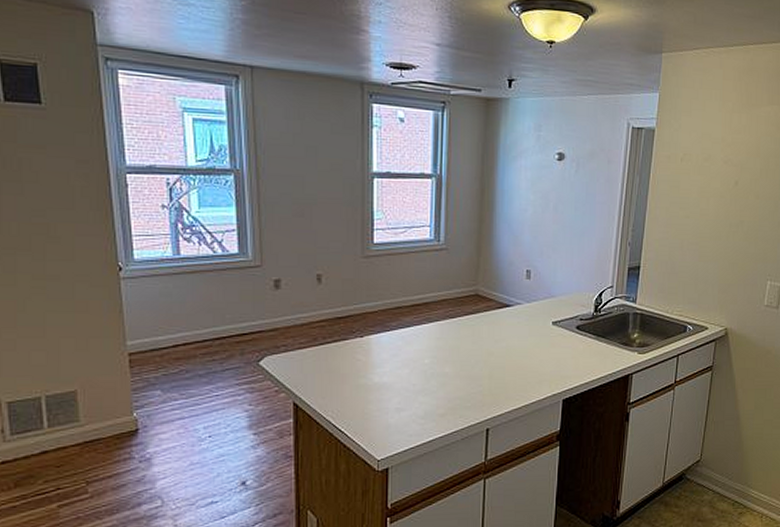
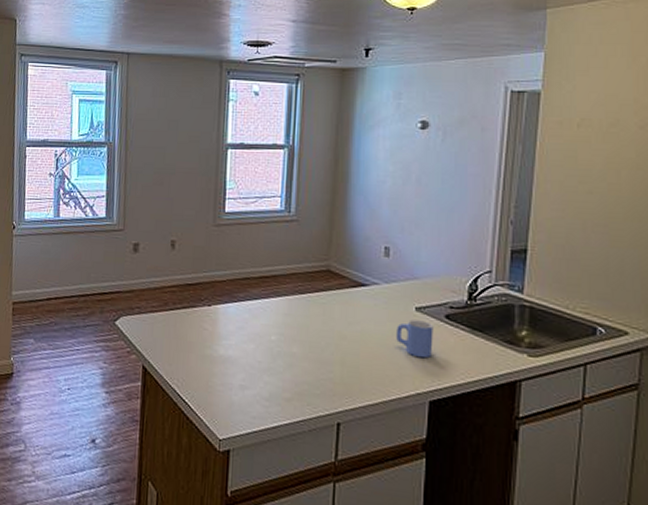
mug: none [536,333,567,365] -> present [396,319,433,359]

